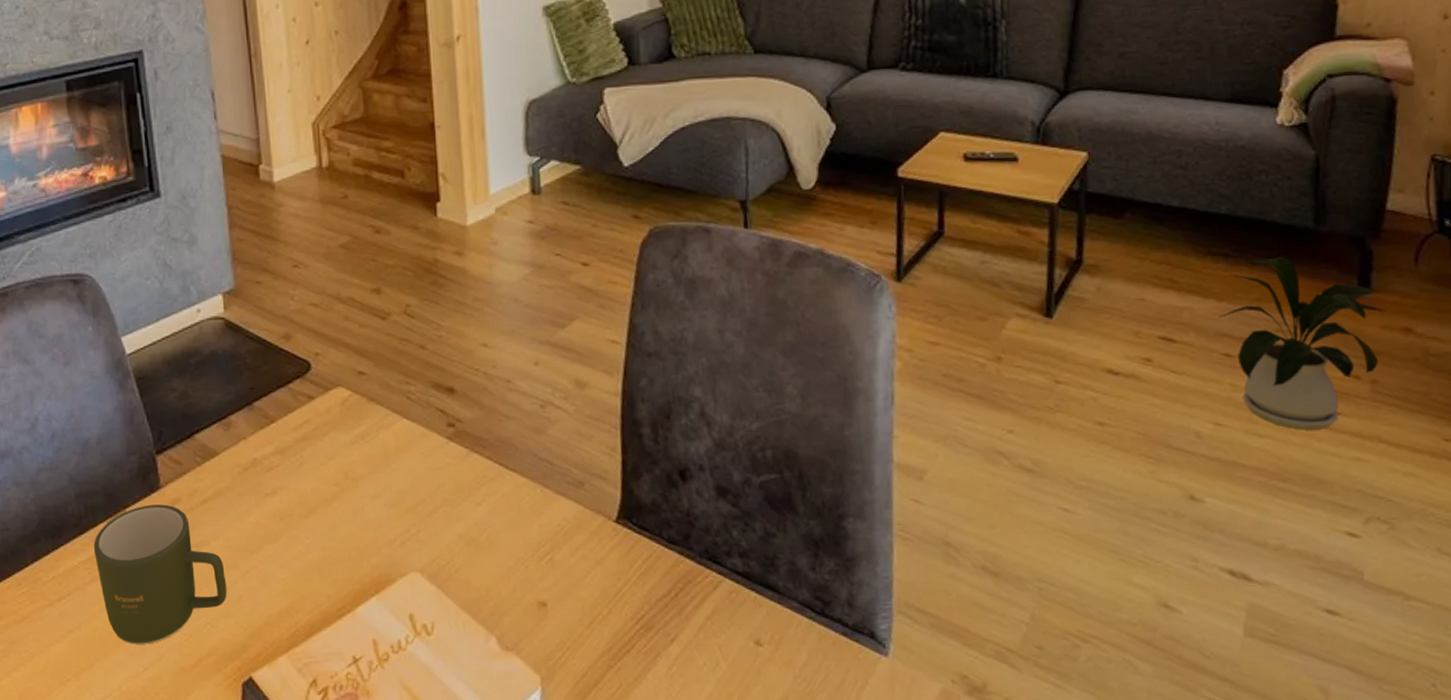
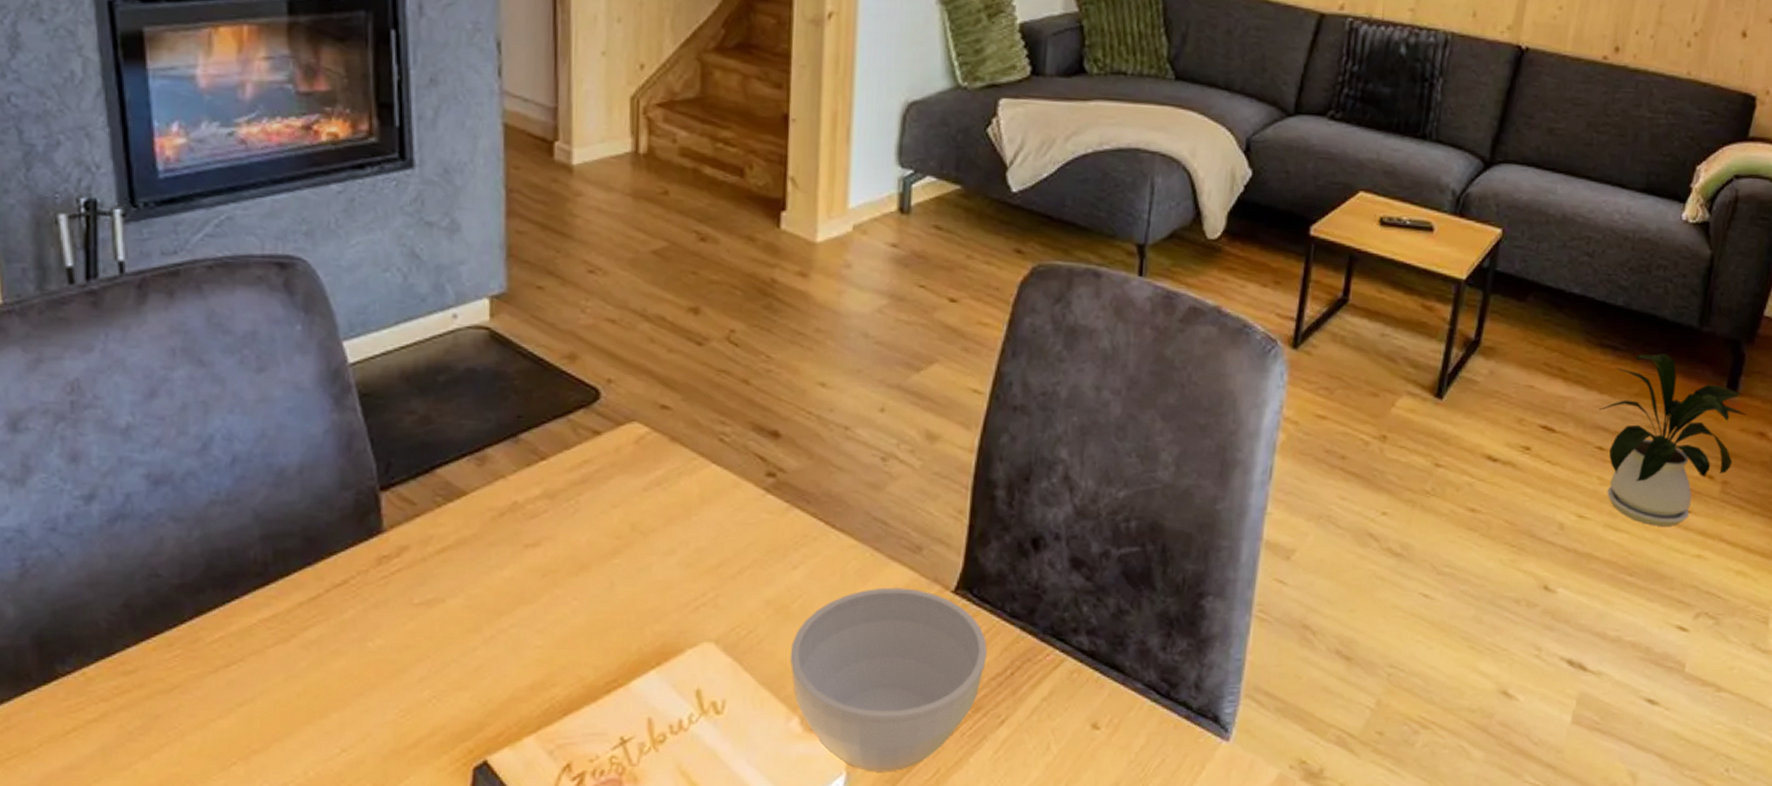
mug: present [93,504,227,645] -> none [281,552,464,721]
bowl: none [483,519,652,687] -> present [791,587,987,772]

